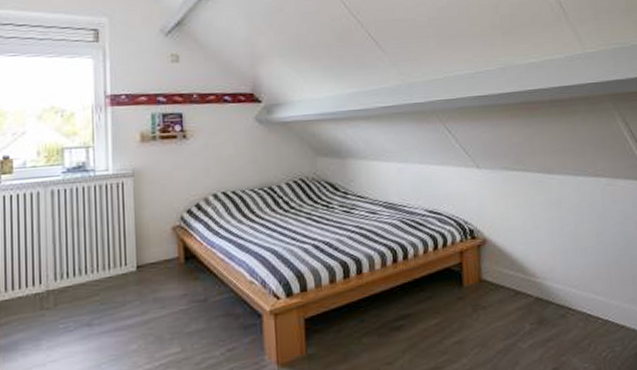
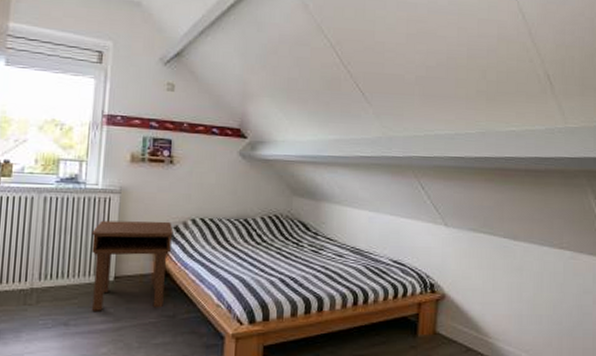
nightstand: none [107,199,195,307] -> present [92,220,173,311]

